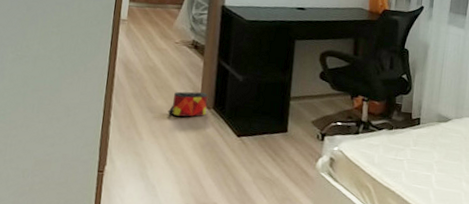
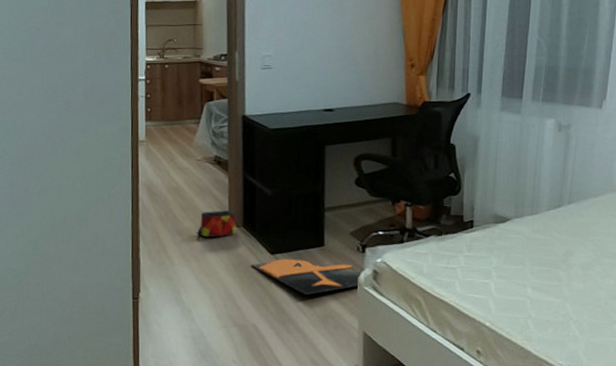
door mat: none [218,141,321,177] -> present [252,259,363,295]

